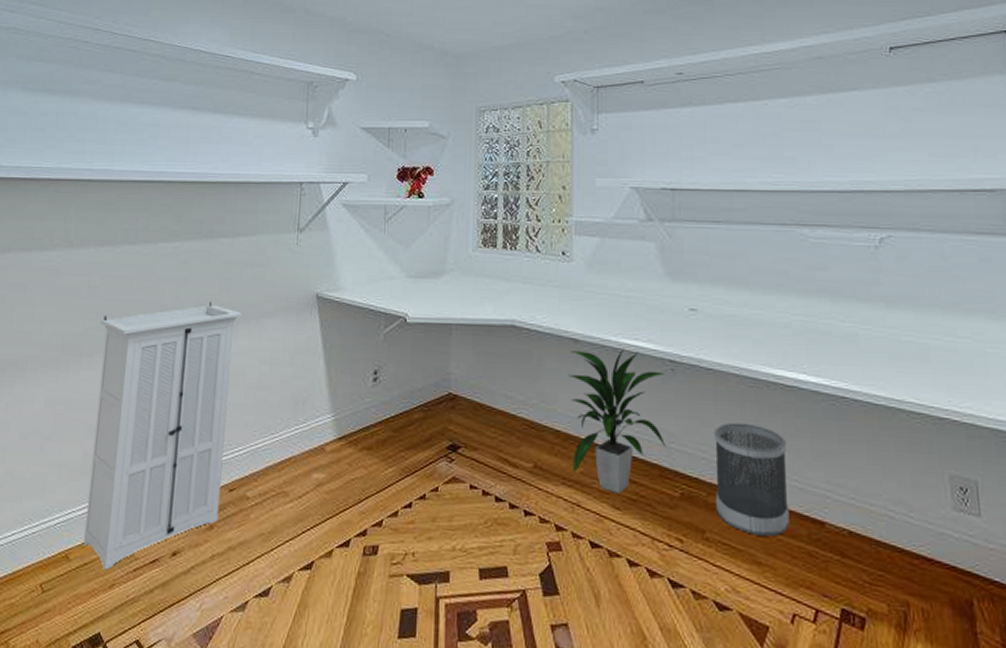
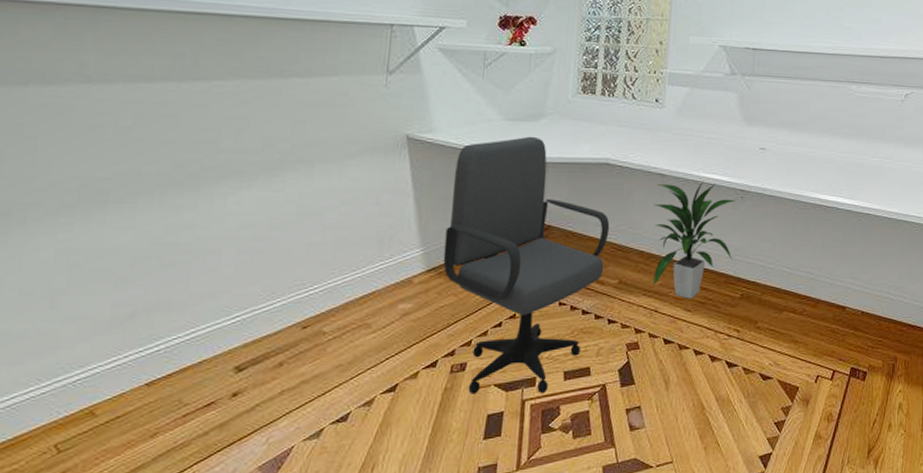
storage cabinet: present [83,302,243,570] -> none [114,143,320,420]
office chair: none [352,294,520,591] -> present [443,136,610,394]
wastebasket: present [714,422,790,537] -> none [768,237,824,321]

